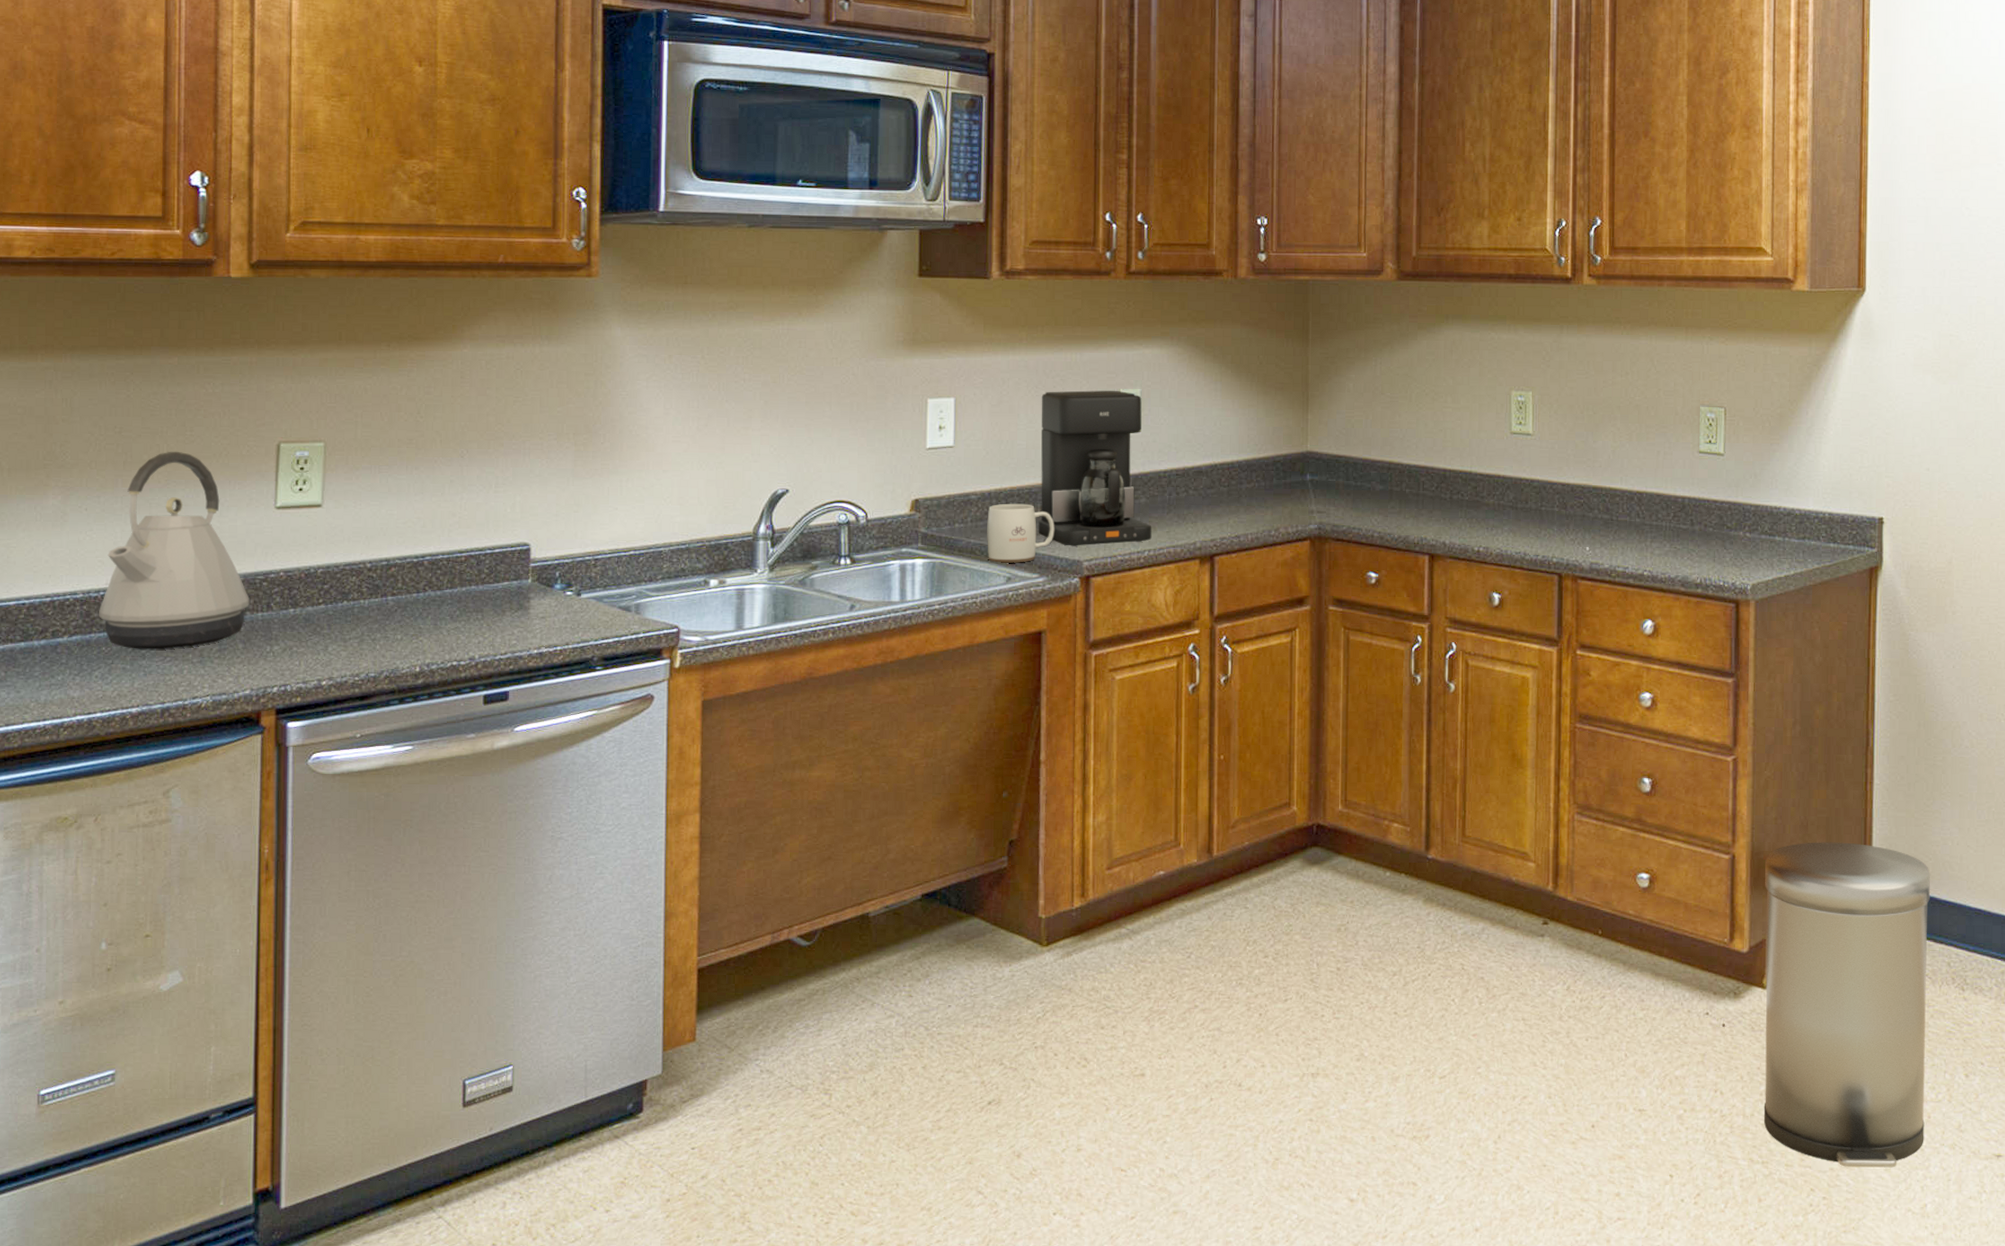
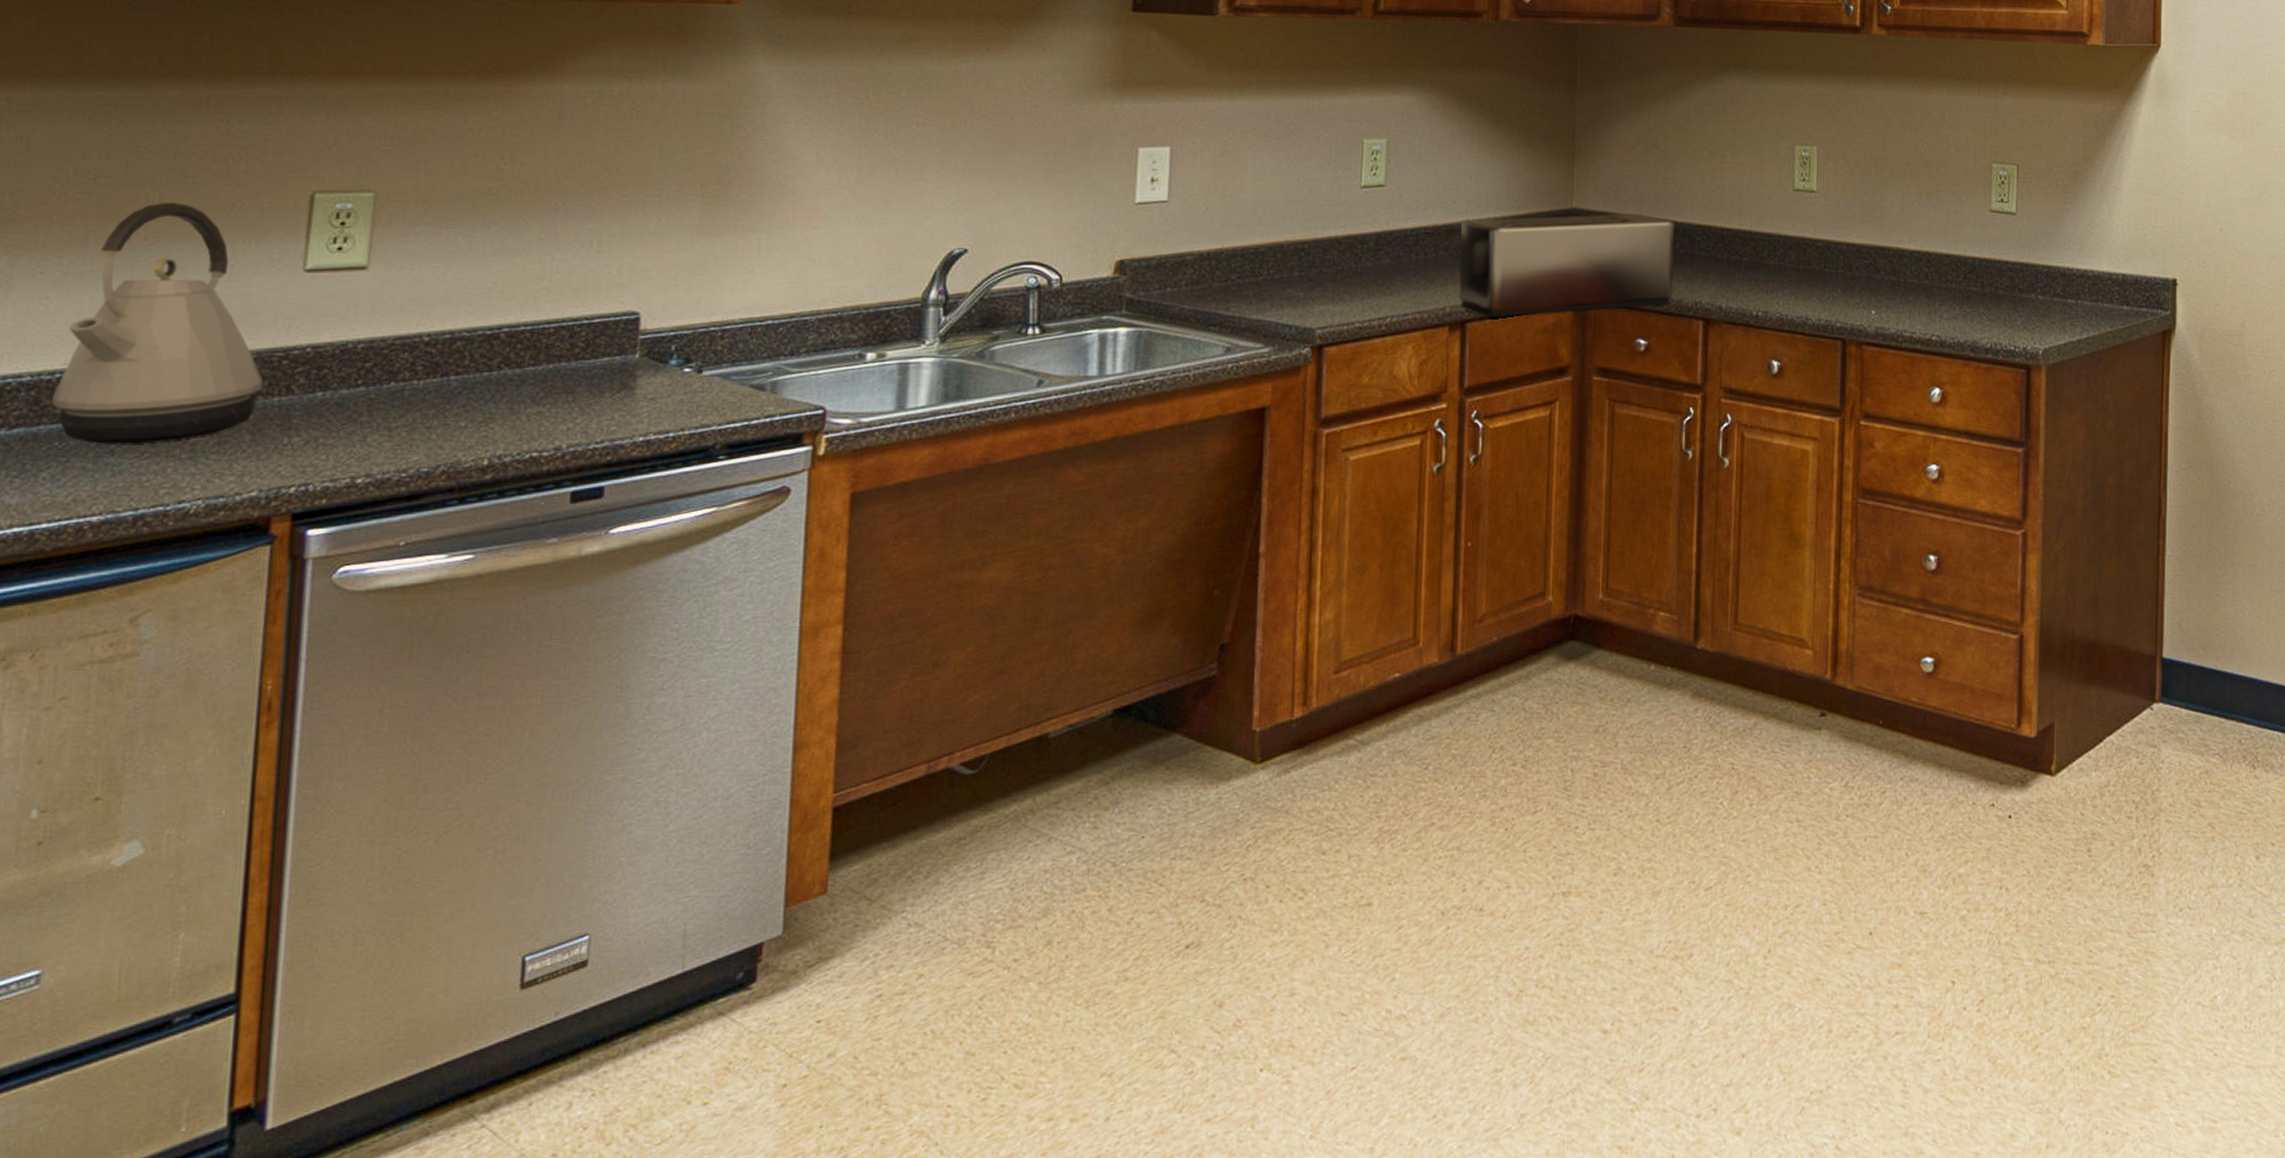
mug: present [987,503,1055,563] -> none [1203,265,1284,332]
coffee maker: present [1038,390,1152,546] -> none [1264,140,1396,313]
toaster: none [1206,456,1401,554] -> present [1458,213,1675,320]
pedal bin: present [1763,842,1930,1168] -> none [2050,617,2222,962]

